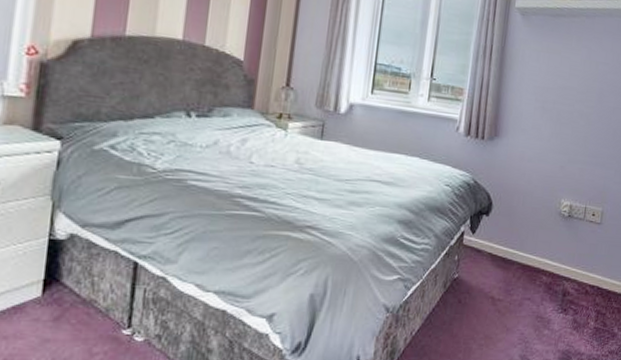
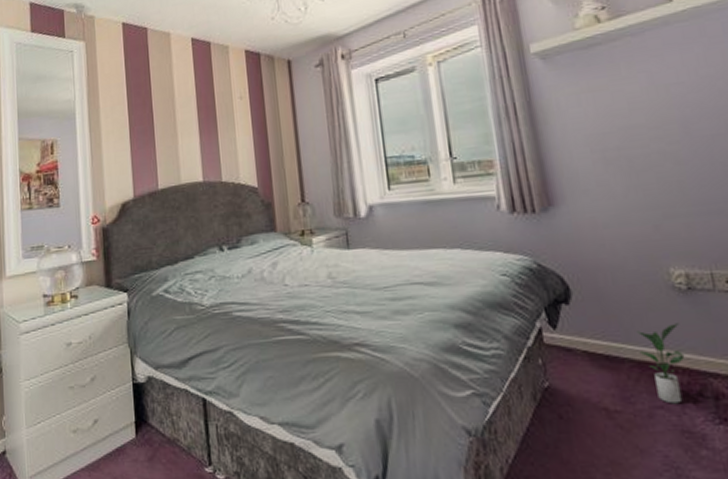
potted plant: none [525,240,556,297] -> present [635,323,685,404]

